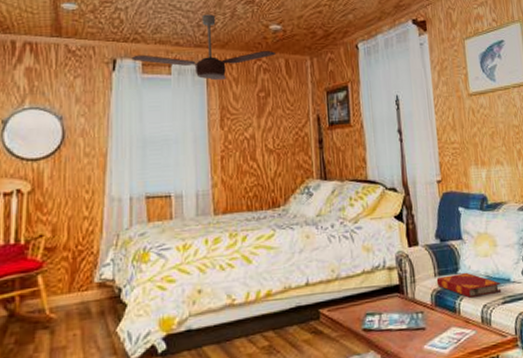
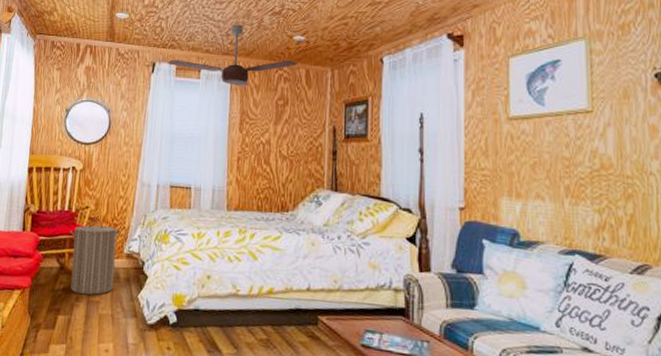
laundry hamper: none [19,247,90,343] -> present [70,218,122,295]
hardback book: present [436,272,502,298] -> none [448,309,527,340]

